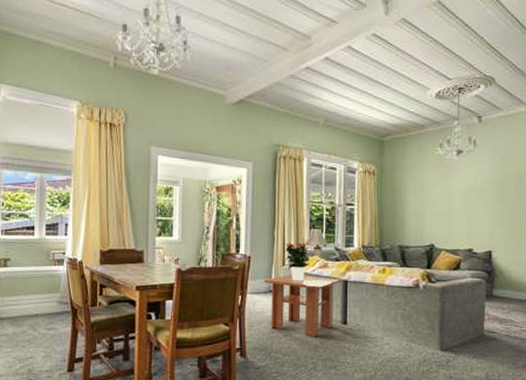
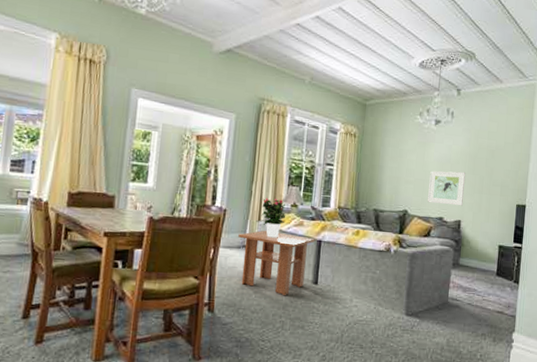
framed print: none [455,200,494,236] -> present [428,170,466,206]

